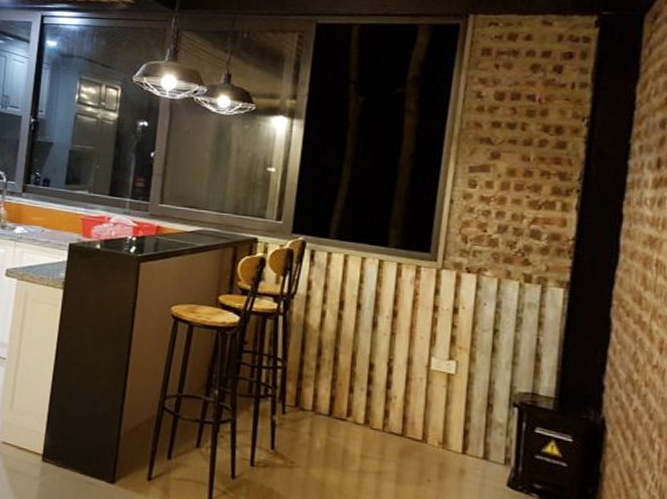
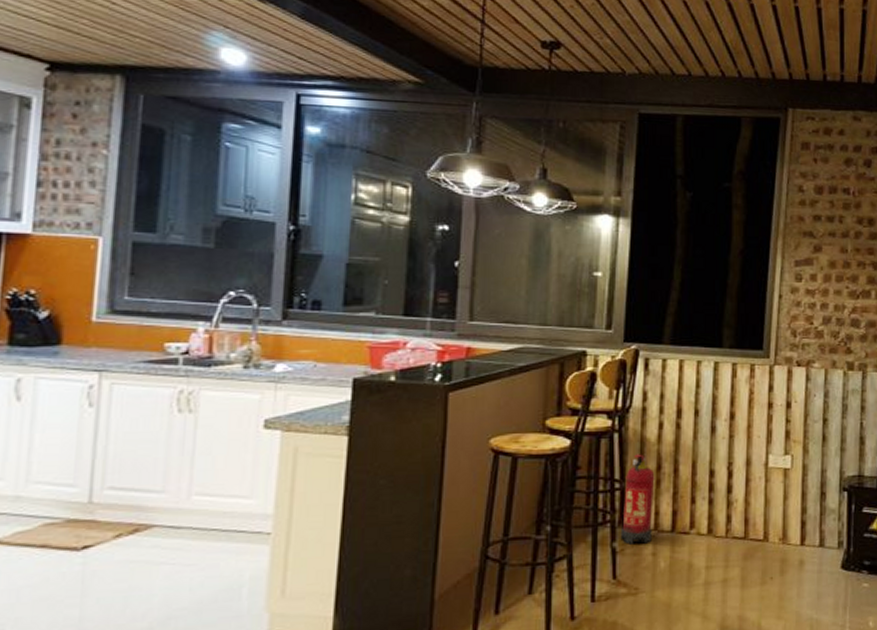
fire extinguisher: none [280,337,315,423] -> present [620,454,655,545]

